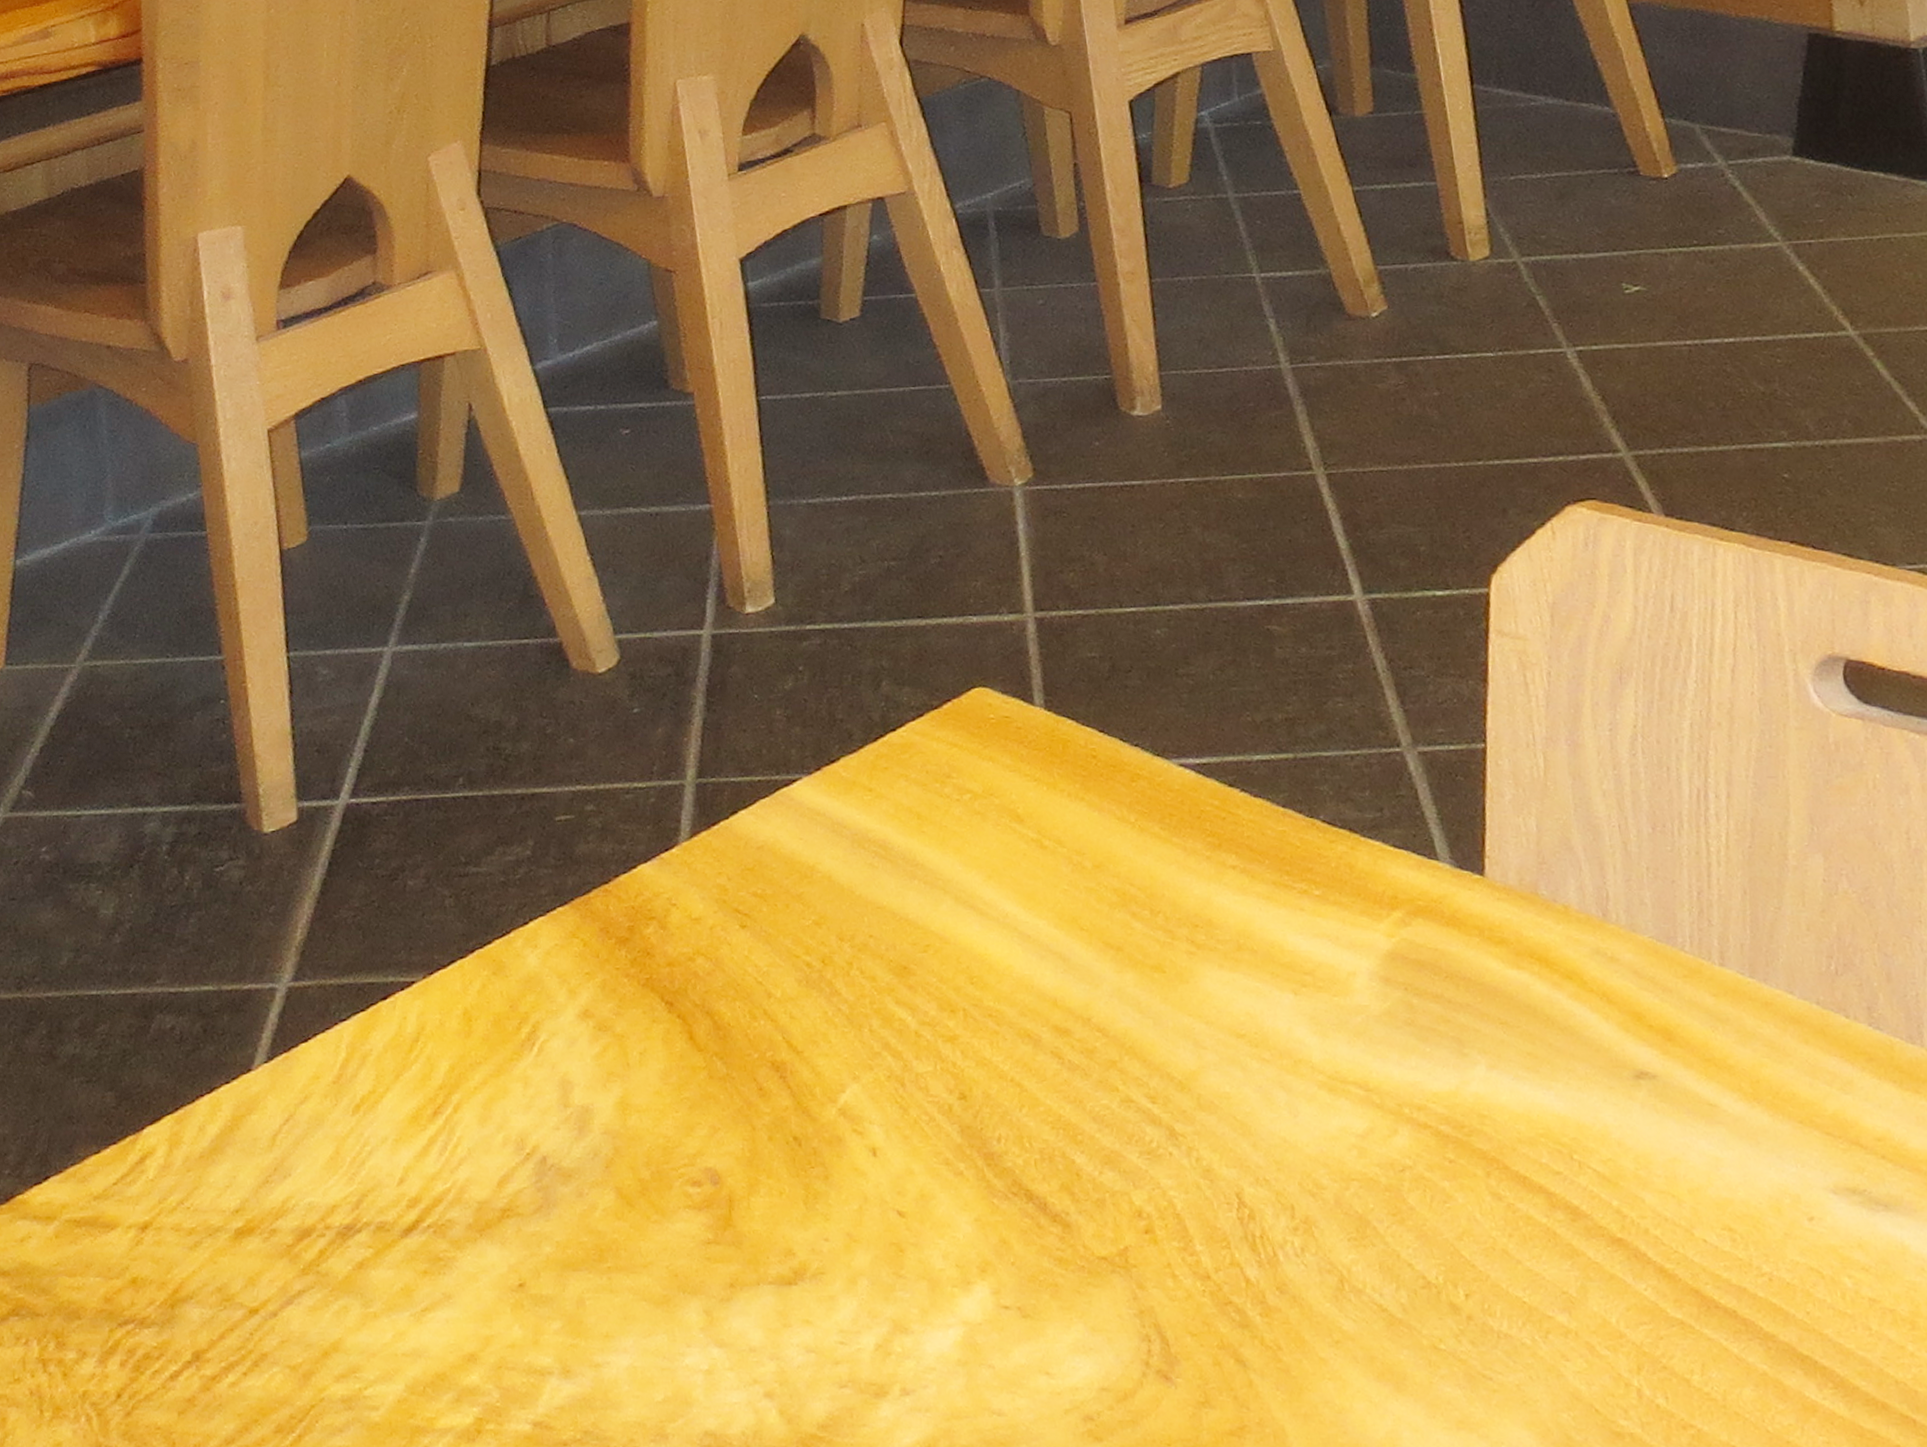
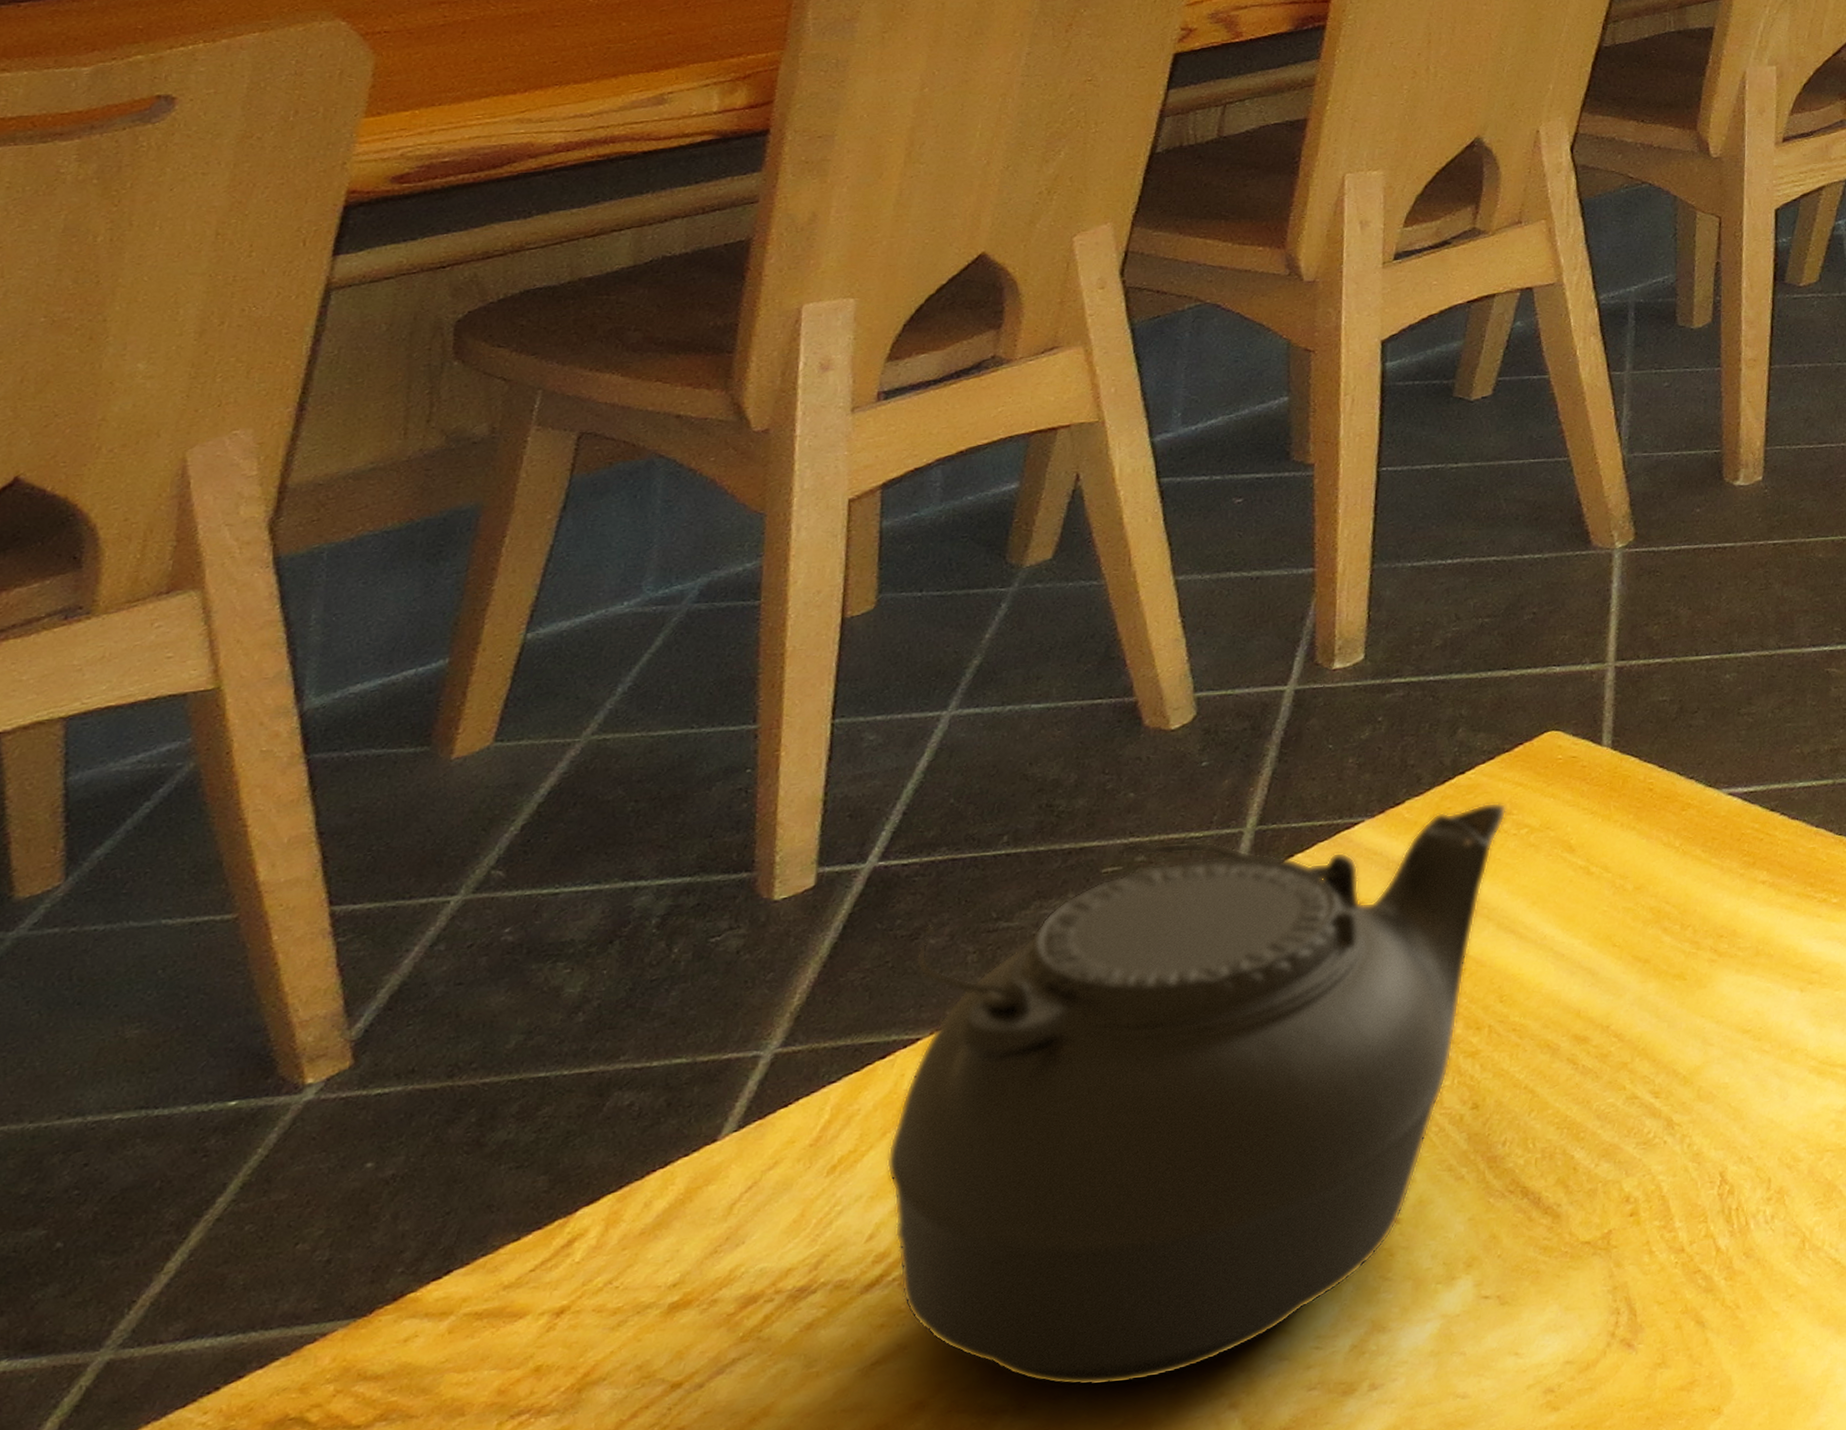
teapot: none [399,764,946,1359] -> present [886,802,1507,1387]

